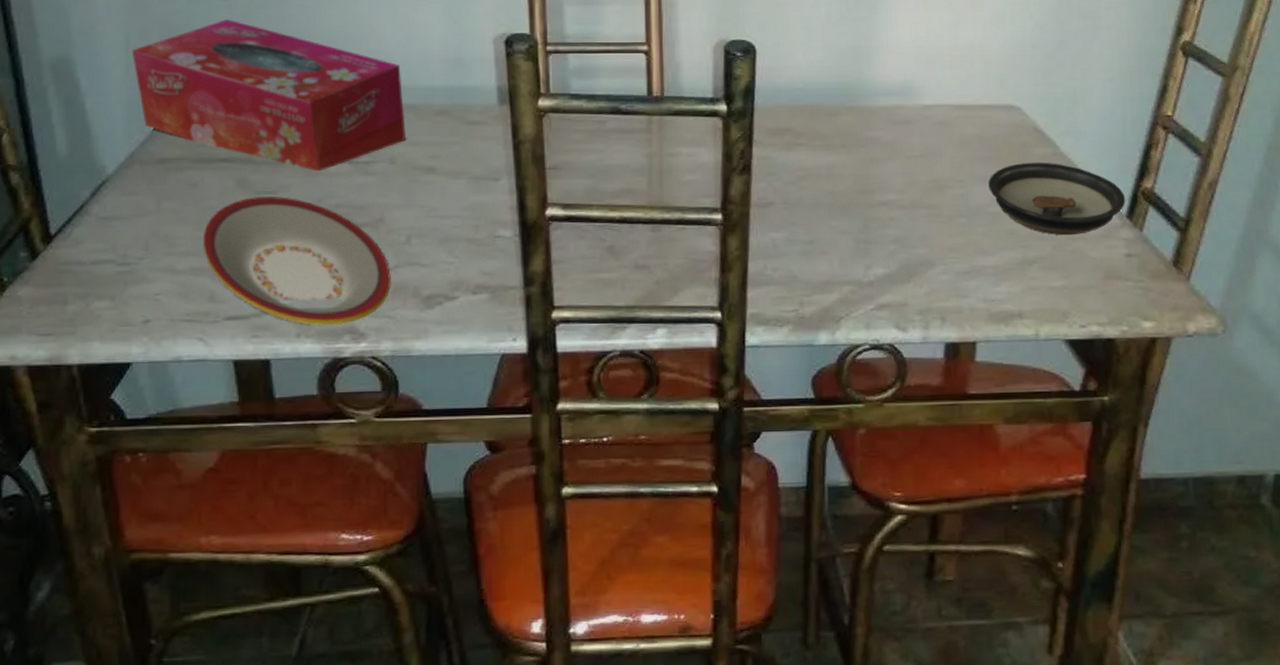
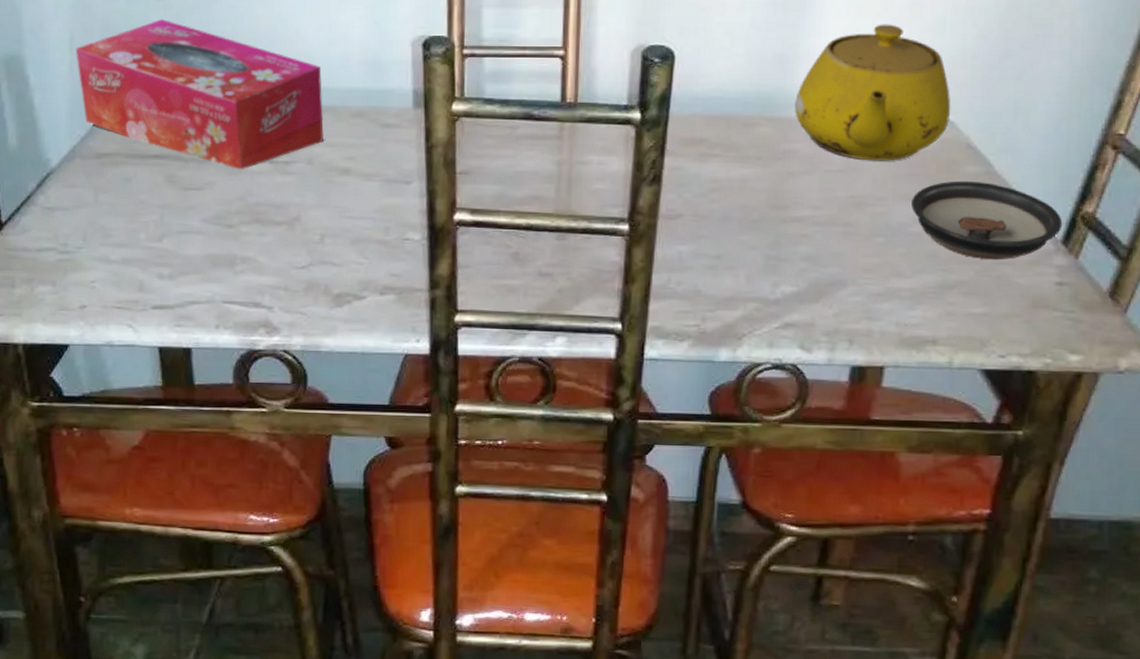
plate: present [202,197,392,325] -> none [134,193,305,318]
teapot: none [873,17,1017,146] -> present [795,24,951,161]

